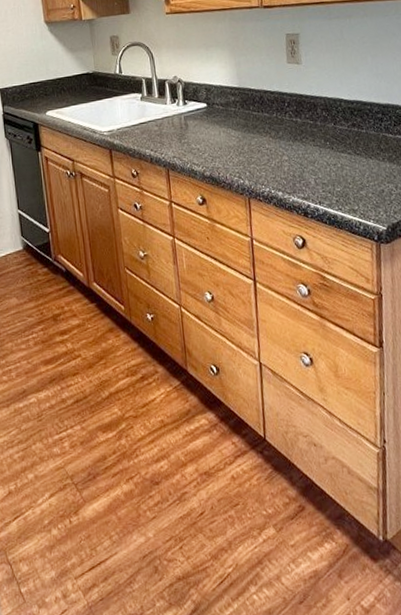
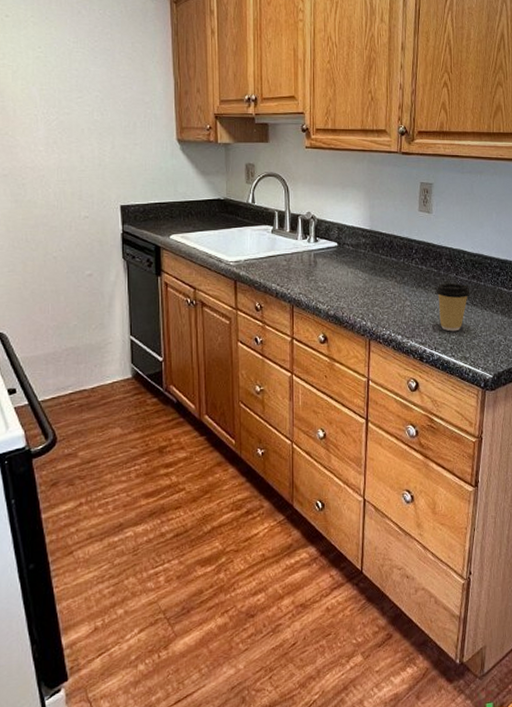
coffee cup: none [314,133,352,184] -> present [436,283,471,332]

